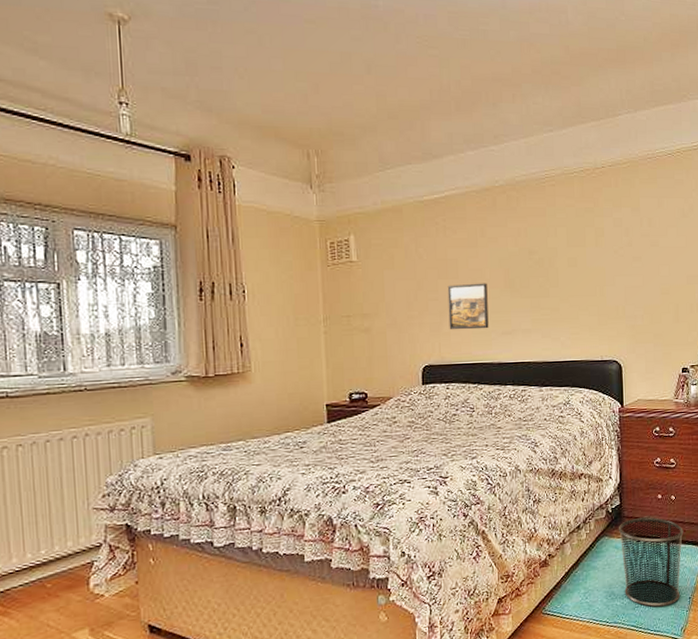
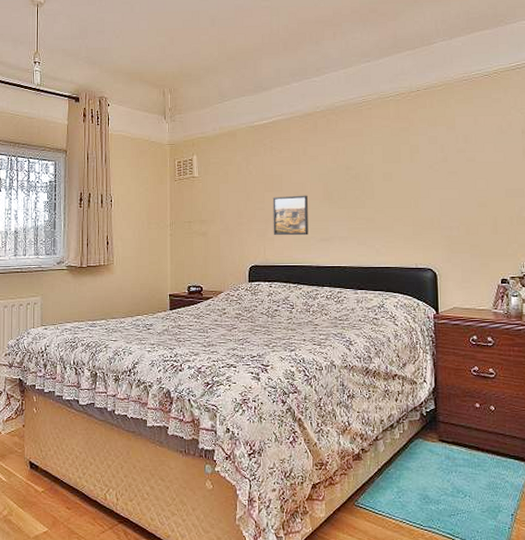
waste bin: present [618,517,684,607] -> none [433,425,505,519]

